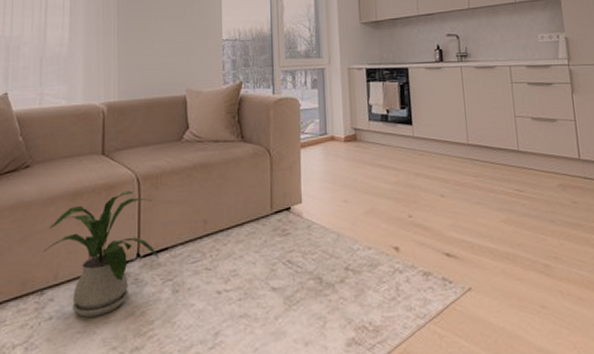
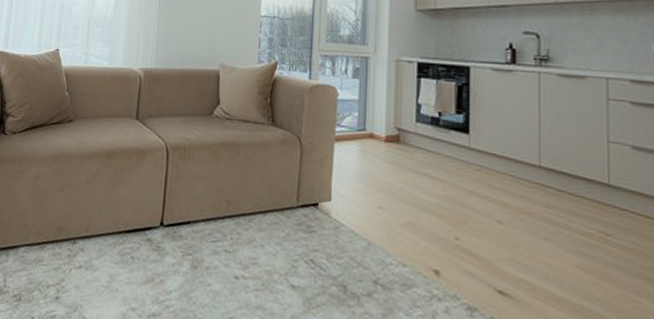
house plant: present [43,190,160,317] -> none [78,158,182,275]

